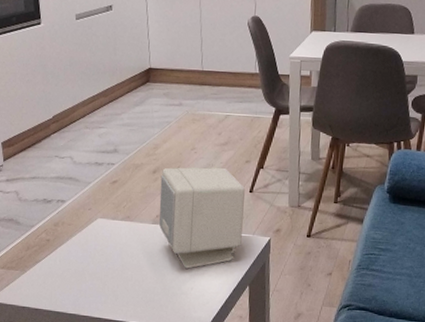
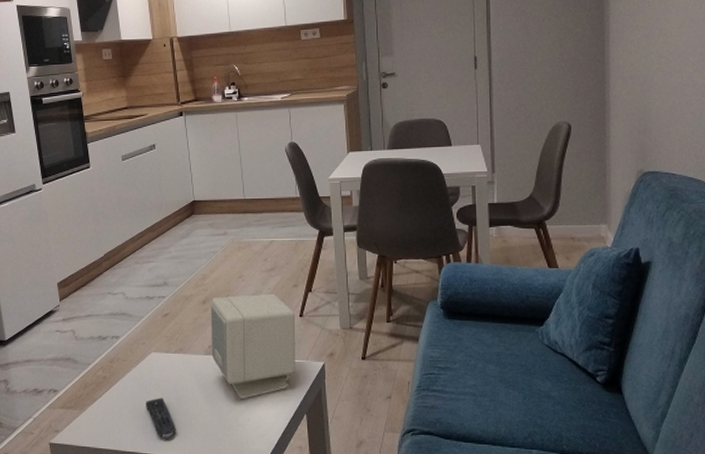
remote control: none [89,263,120,303] -> present [146,397,177,439]

